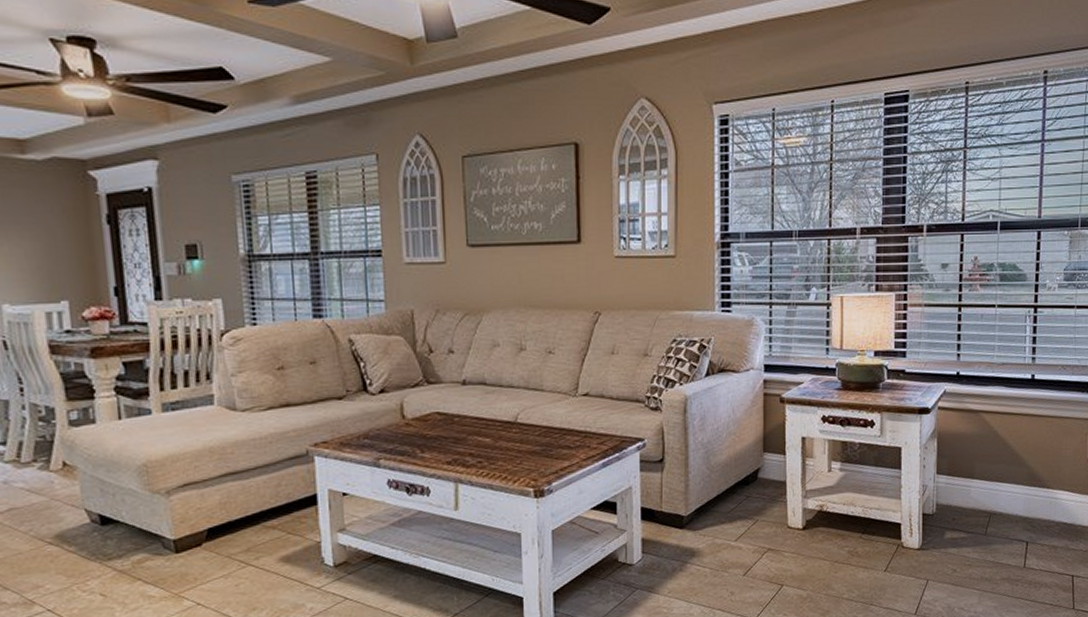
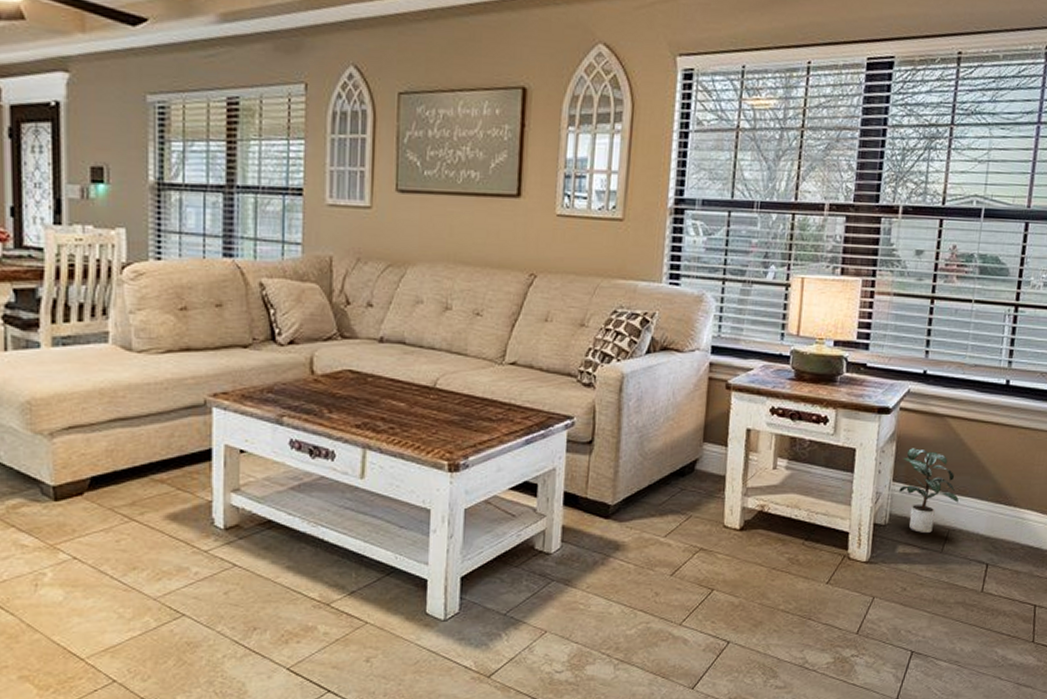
potted plant: none [943,442,997,519] -> present [899,448,959,533]

